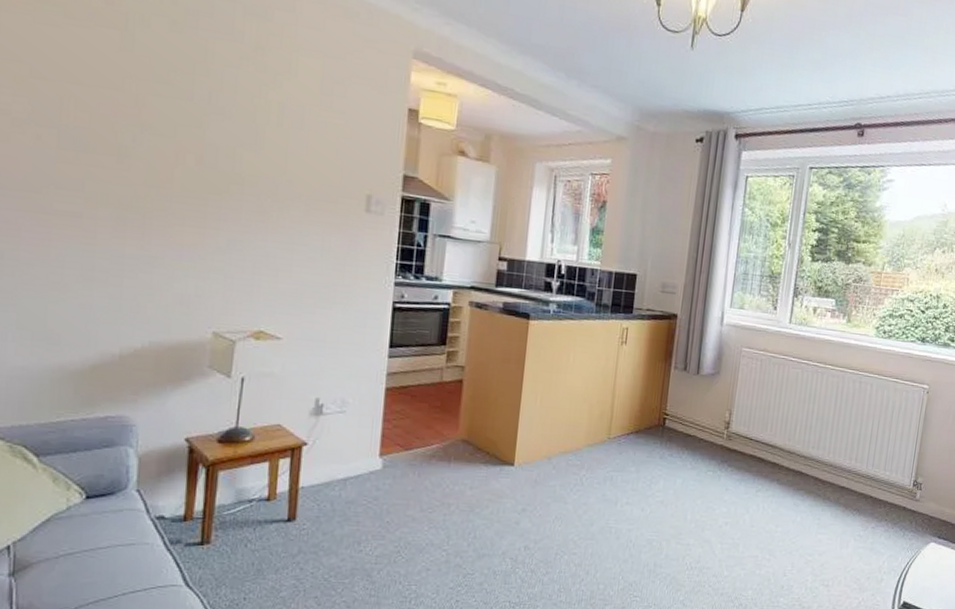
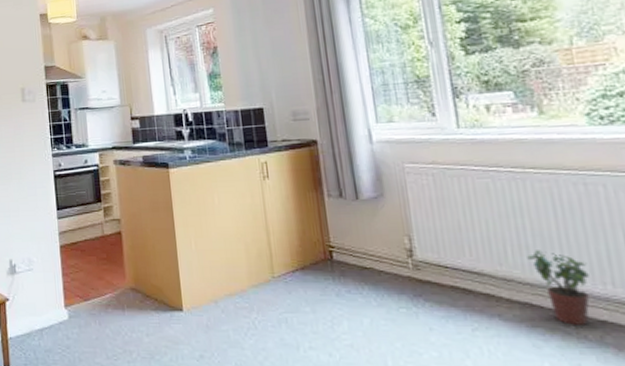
potted plant: none [808,430,845,489] -> present [527,250,590,325]

